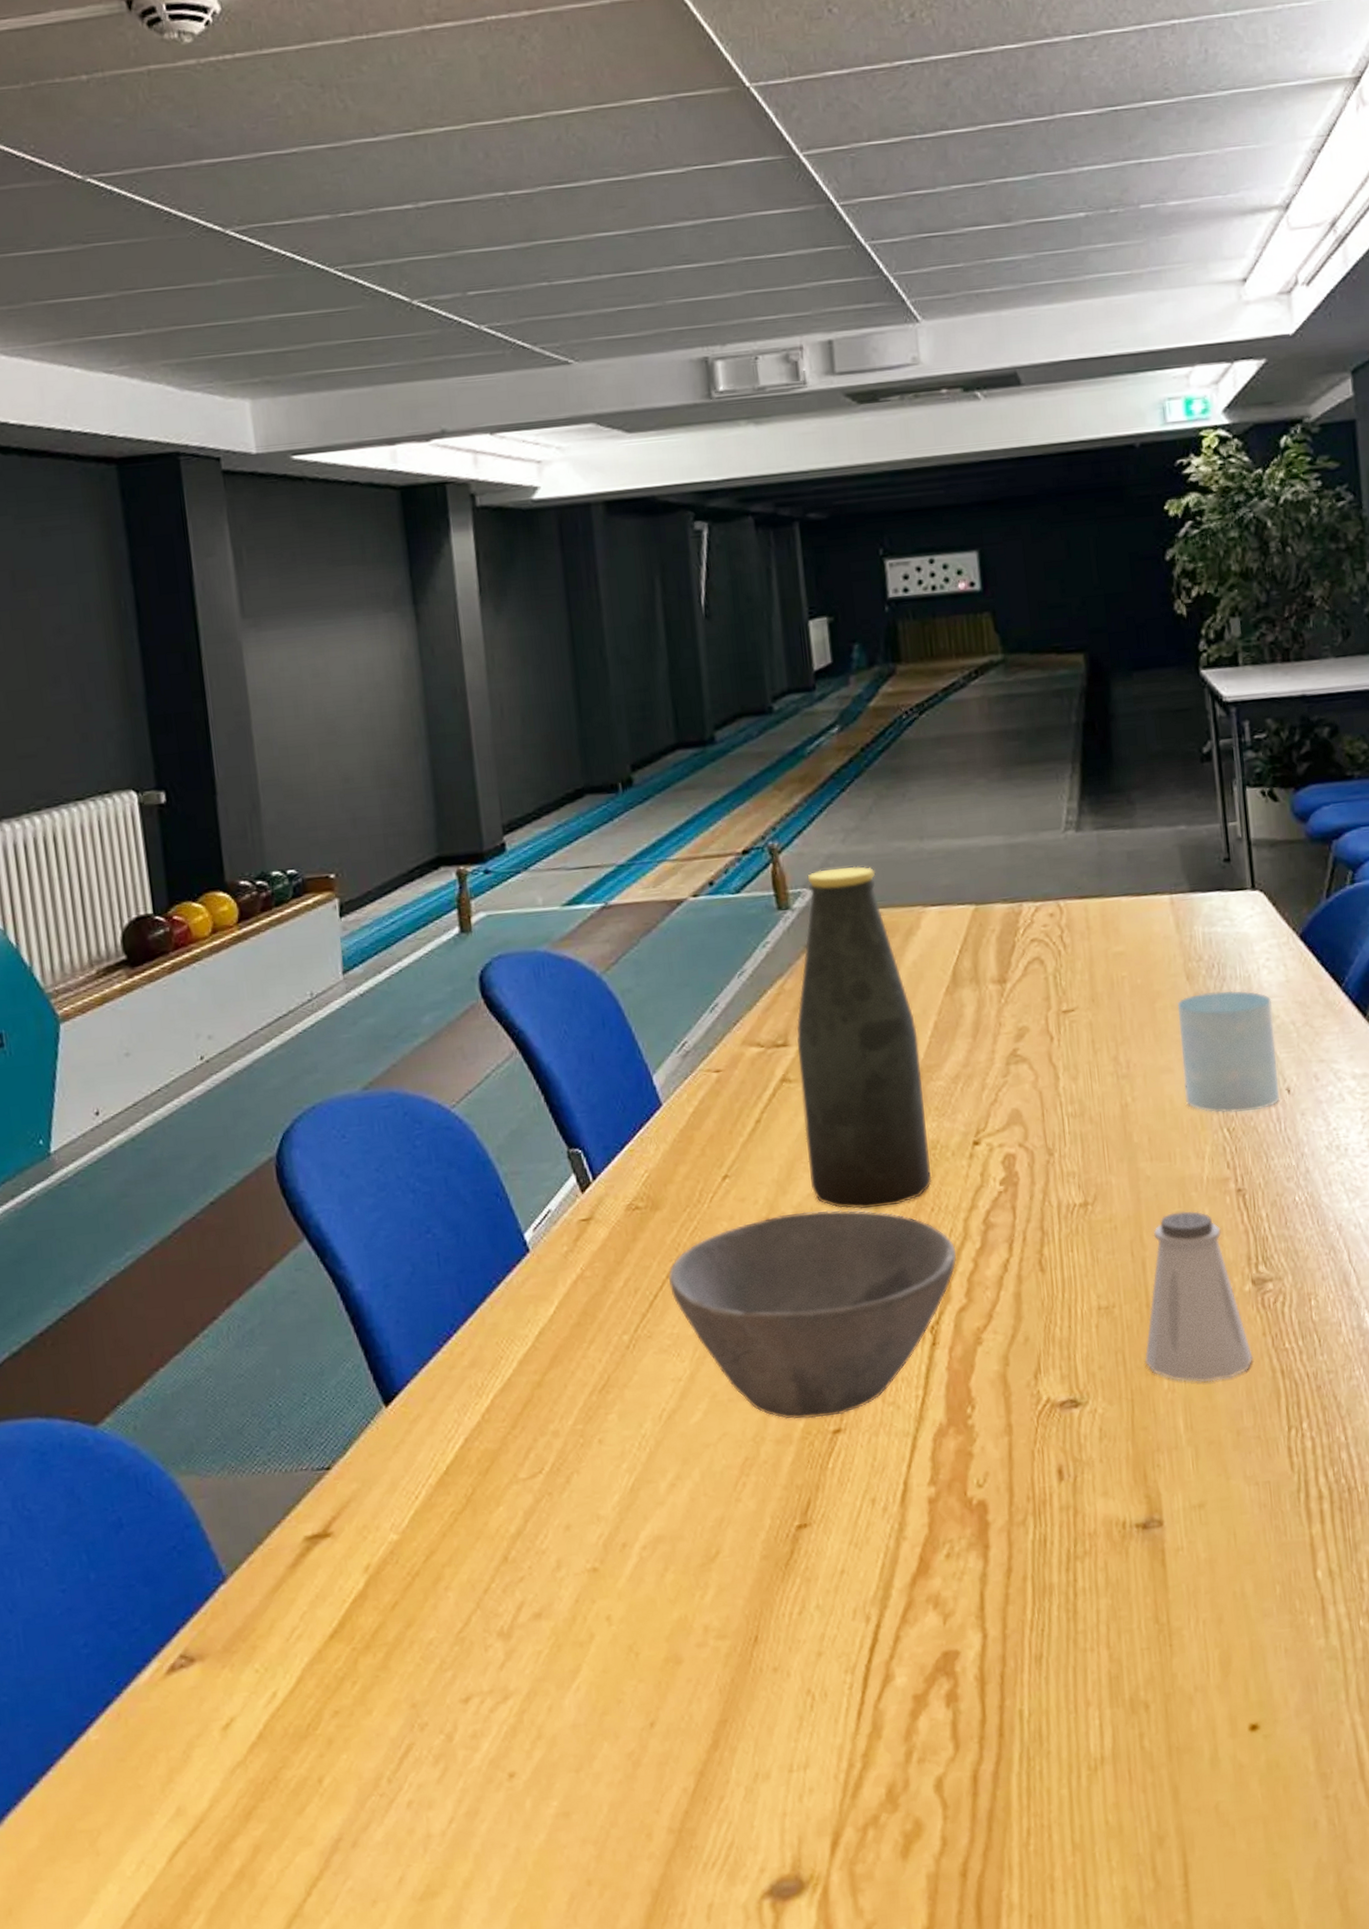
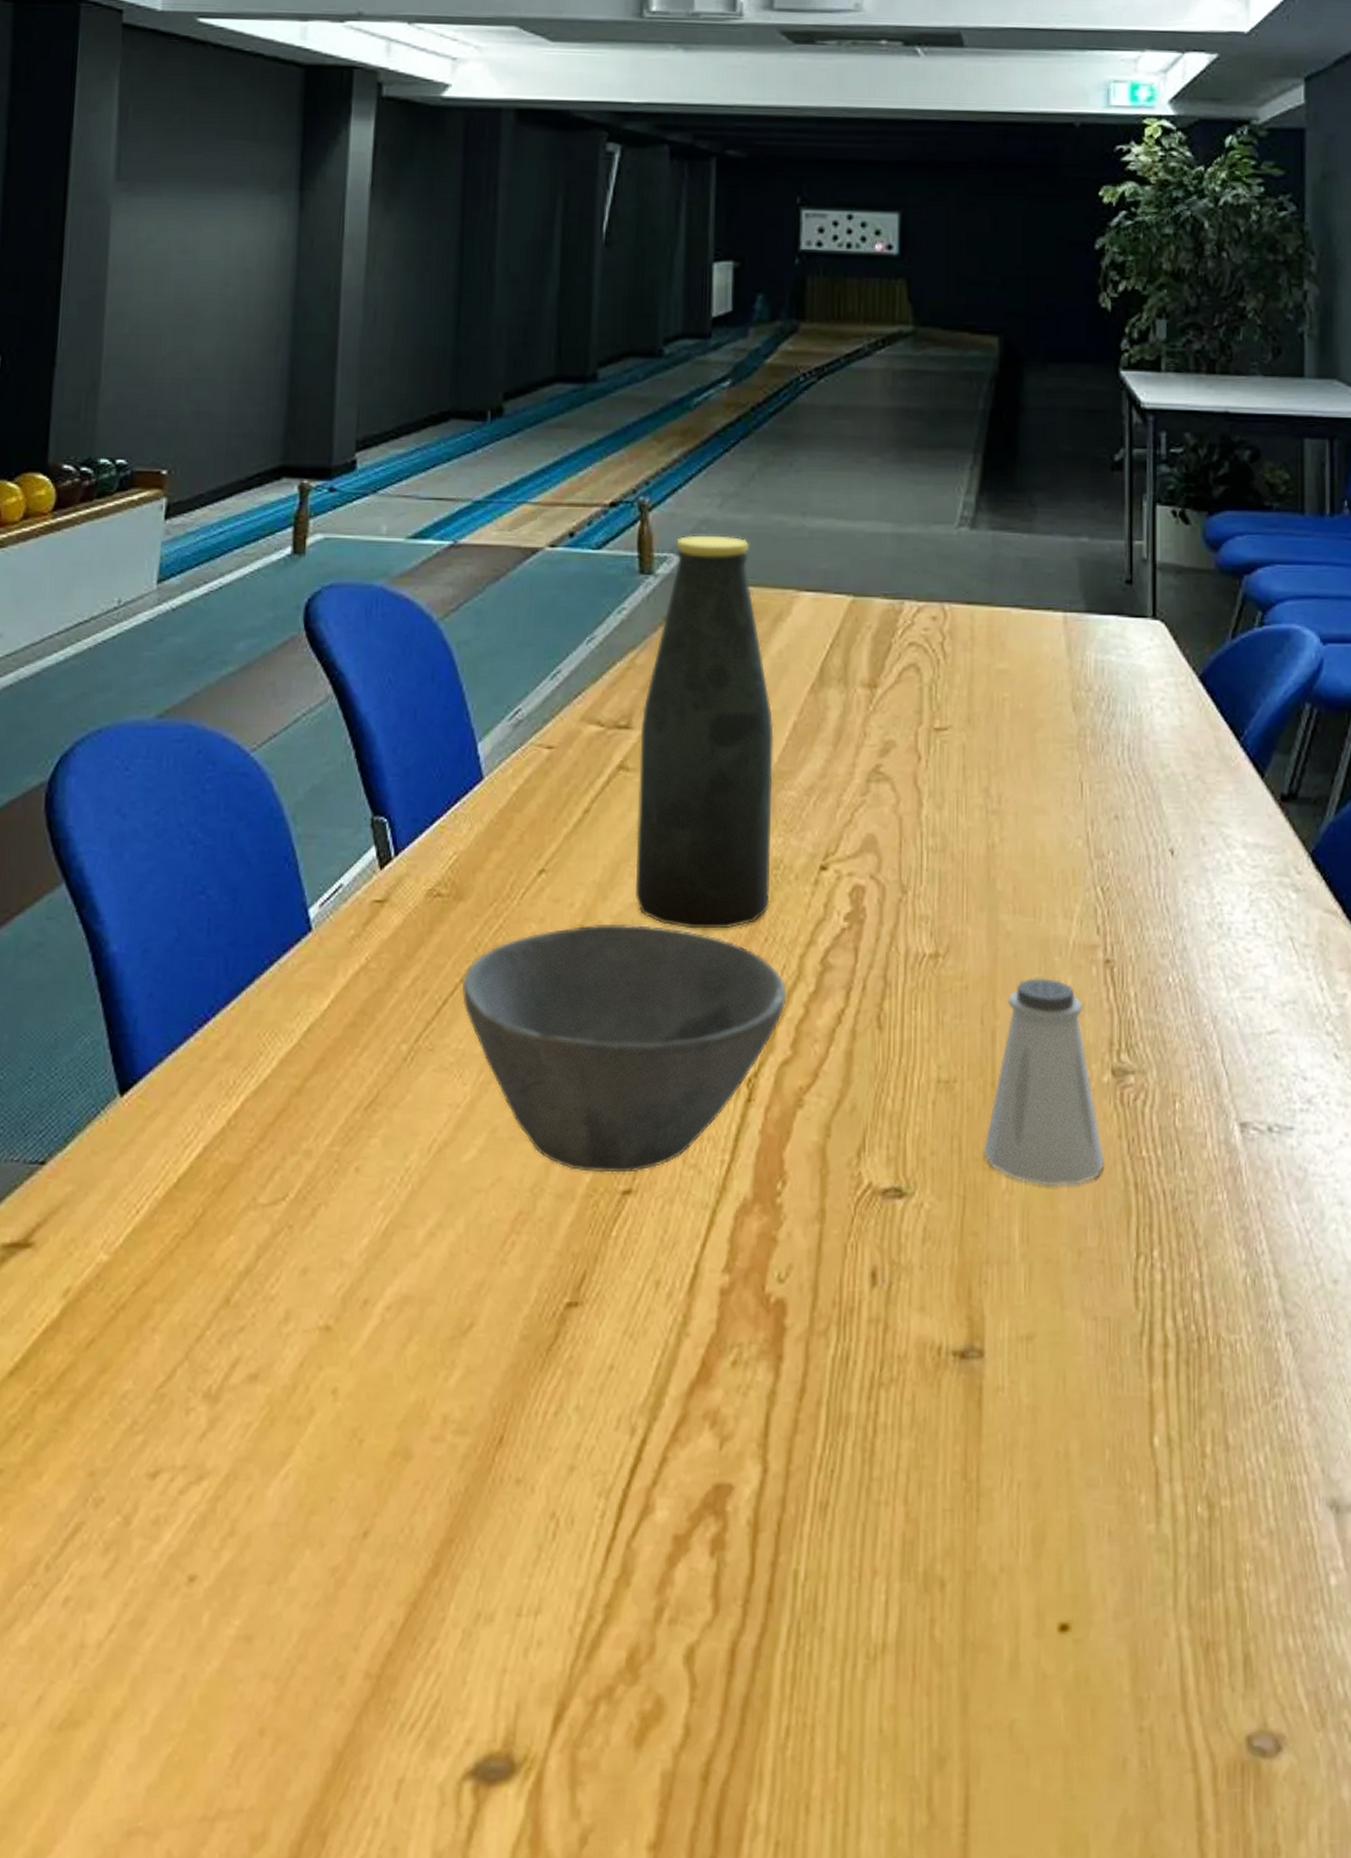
glass: present [1177,990,1280,1113] -> none [1059,728,1163,870]

